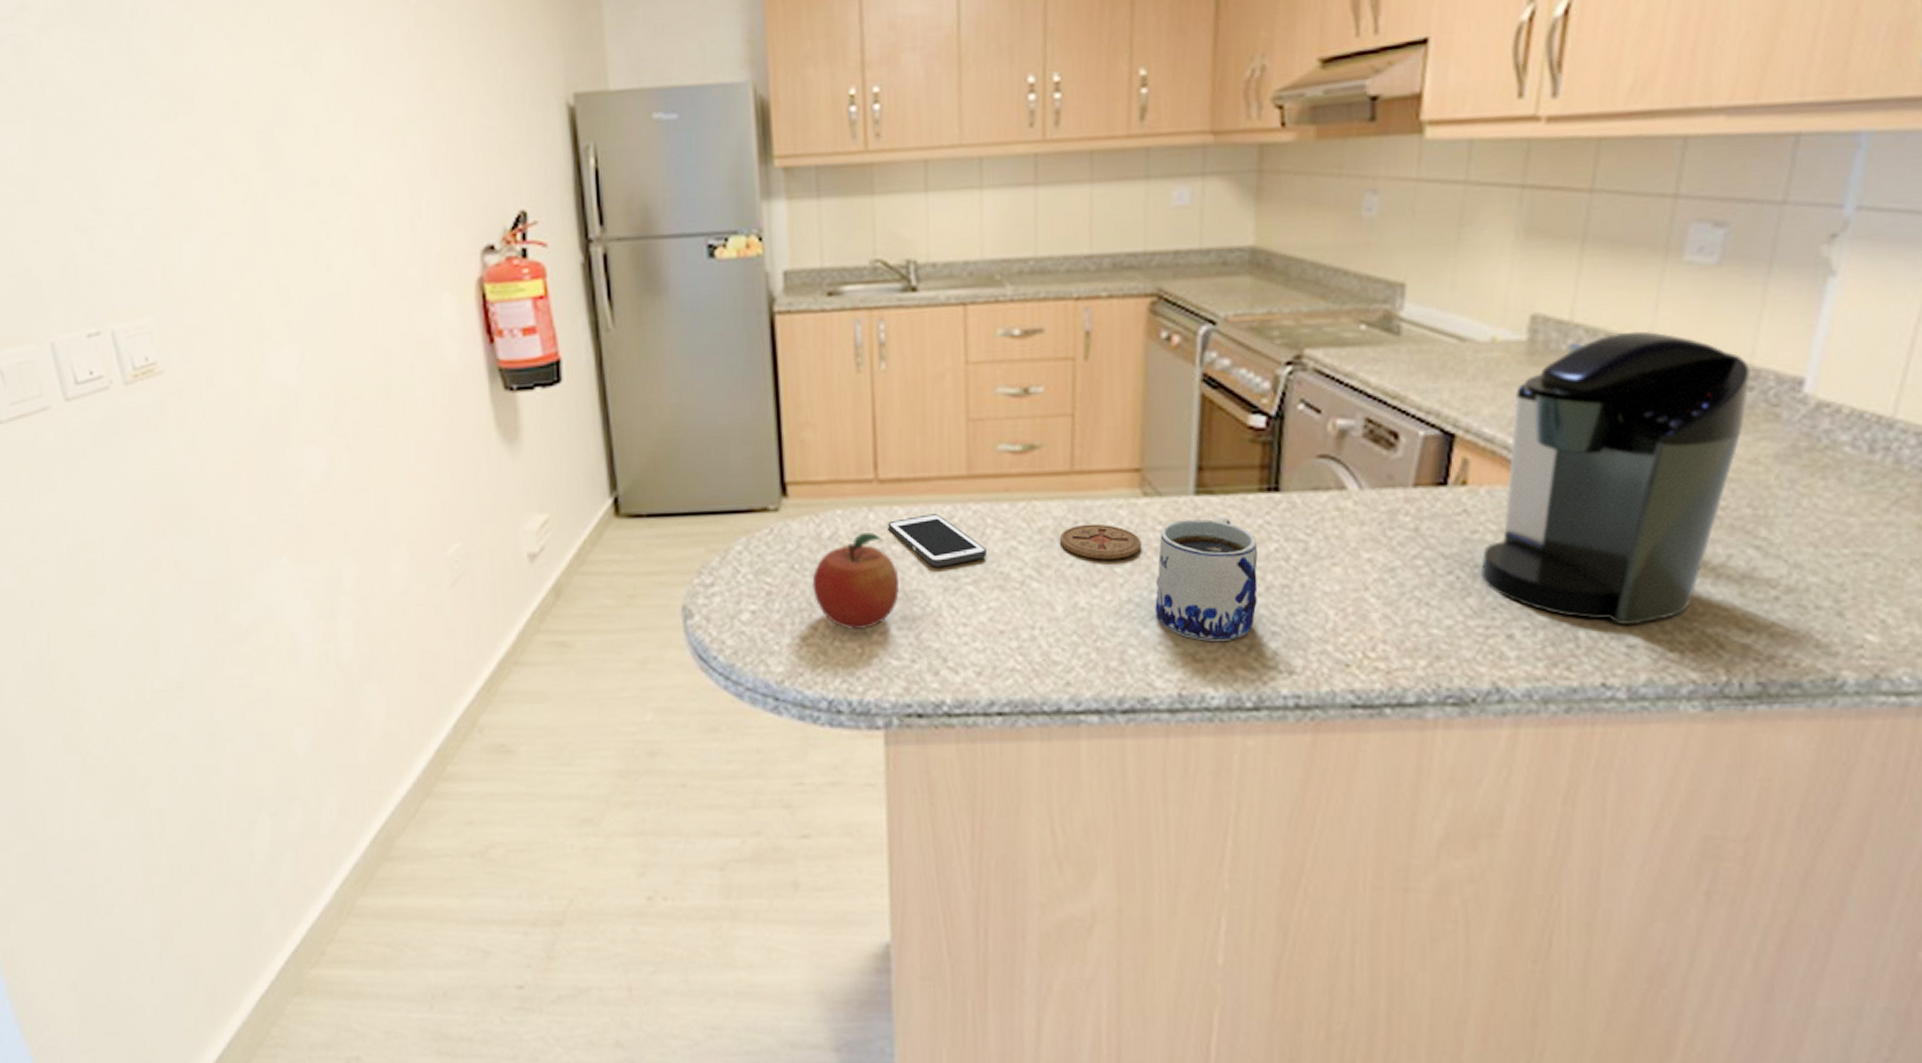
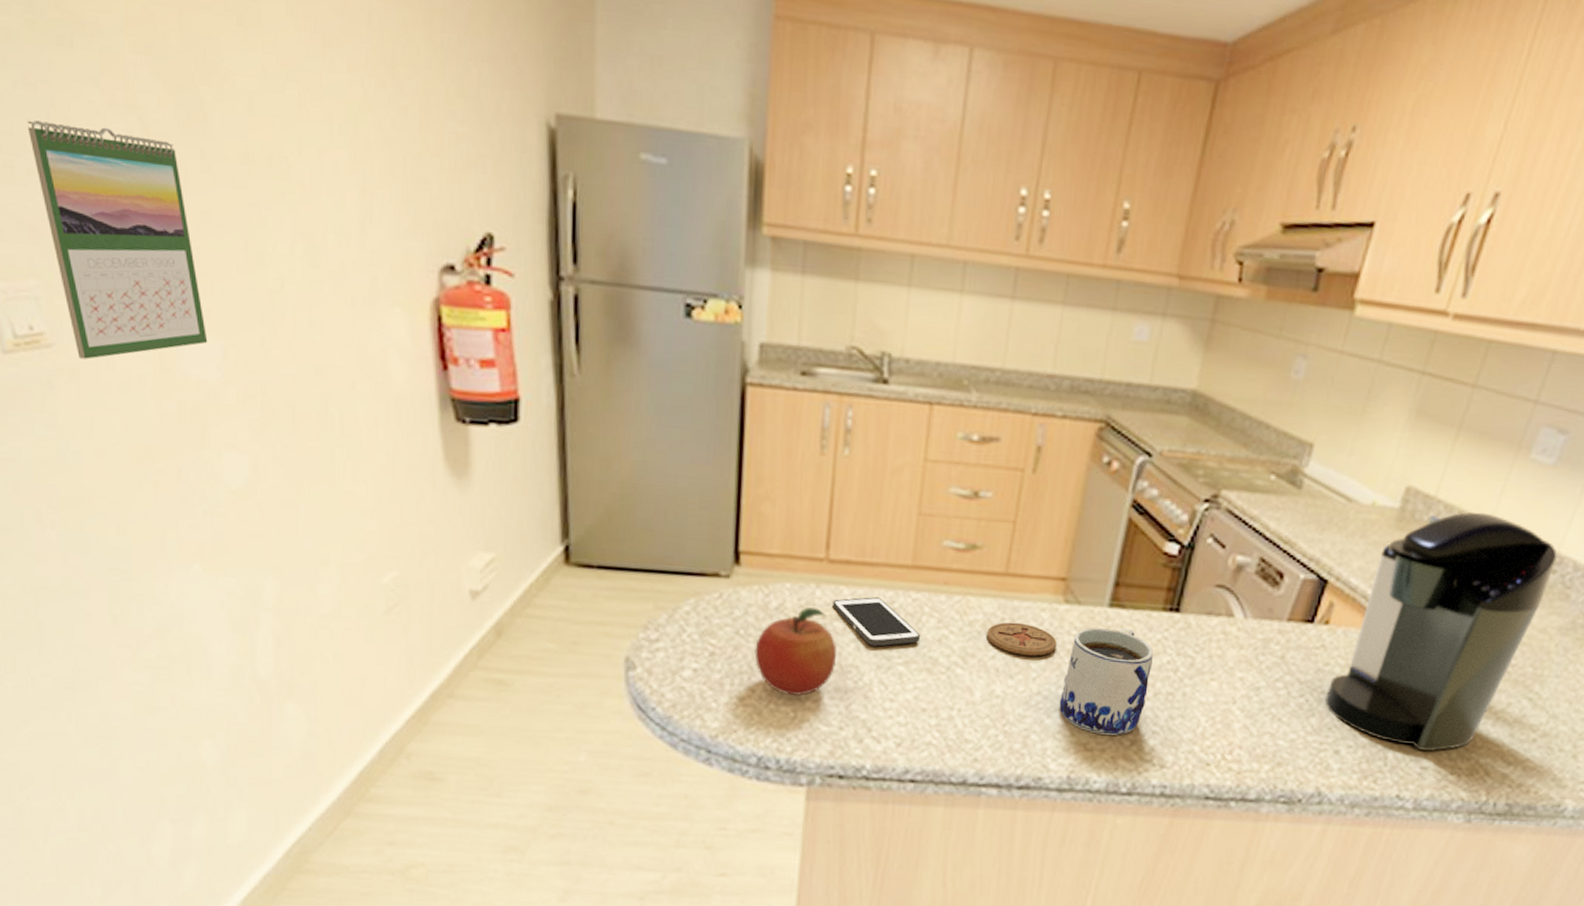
calendar: none [143,177,288,380] -> present [27,120,208,359]

